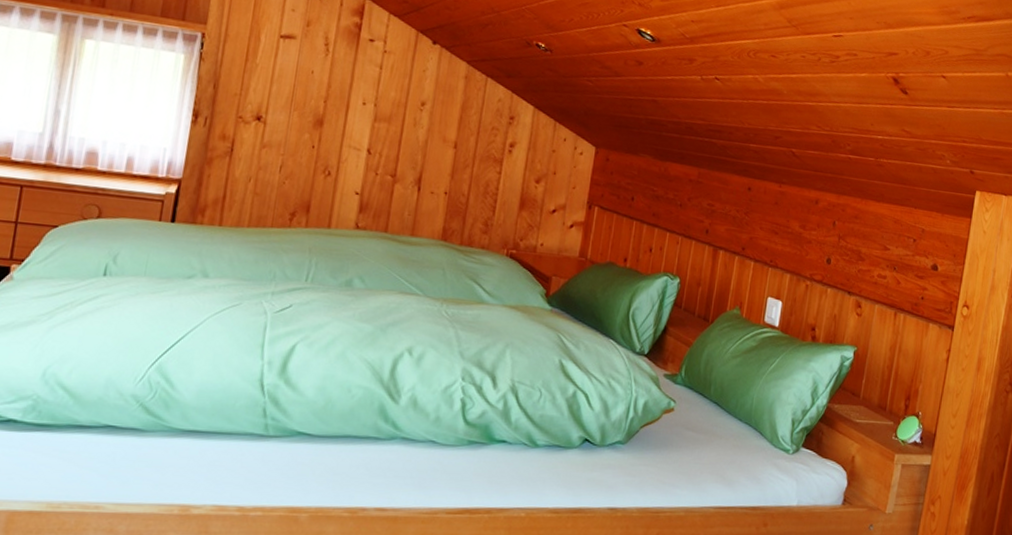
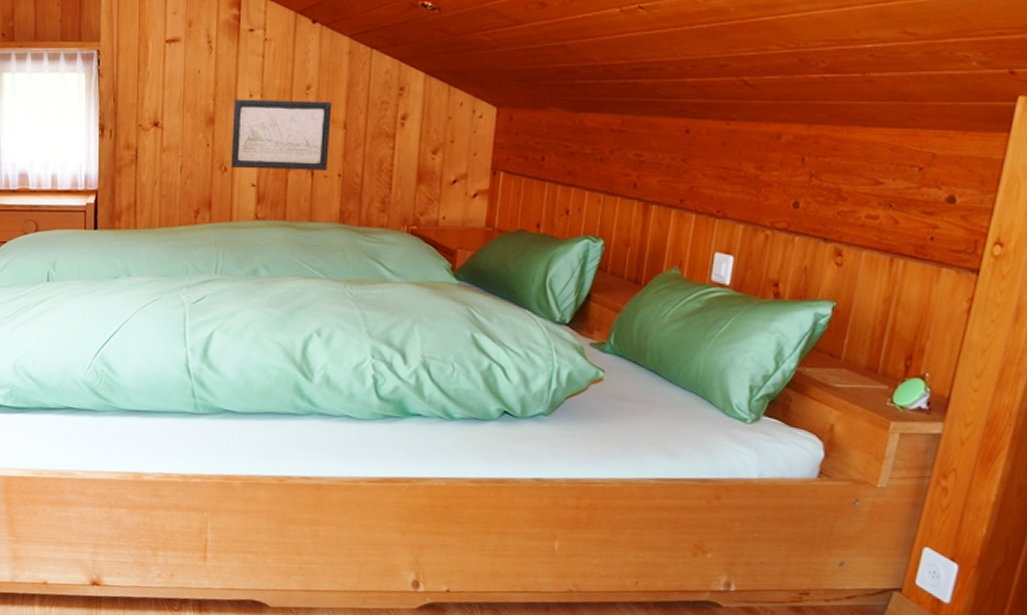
wall art: none [335,104,445,187] -> present [231,99,332,170]

